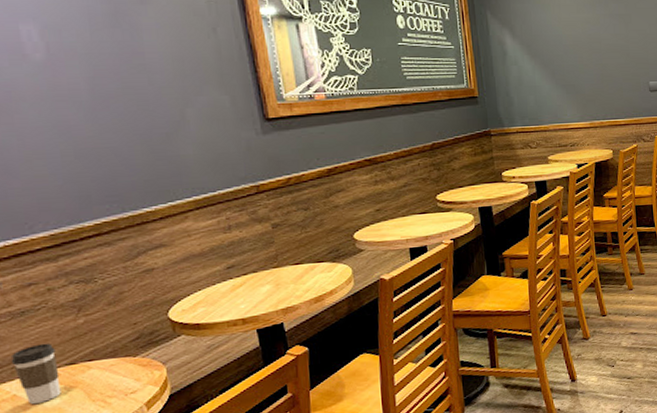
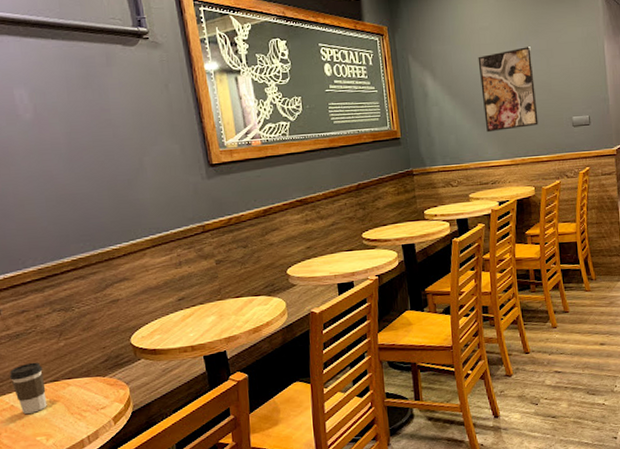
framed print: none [558,10,617,94] -> present [478,47,539,133]

